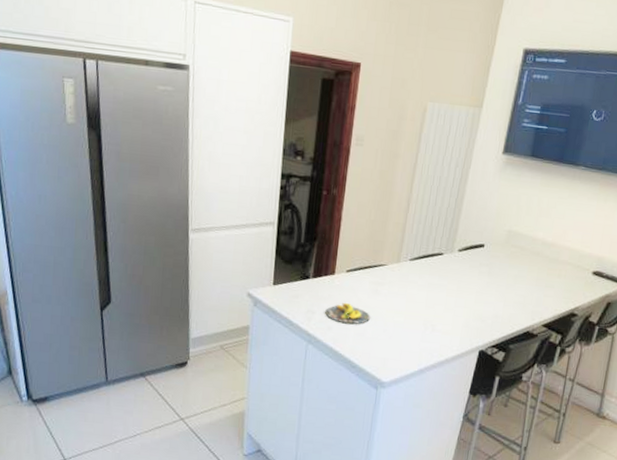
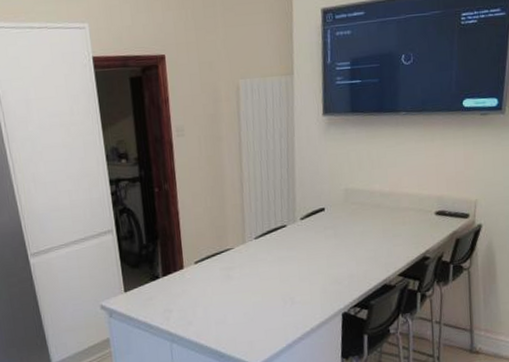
banana: present [325,302,370,325] -> none [182,294,228,315]

